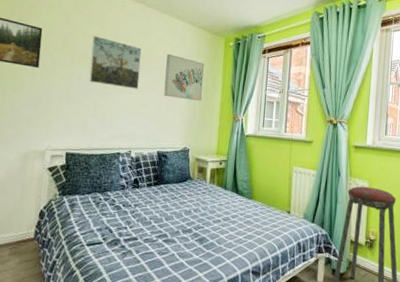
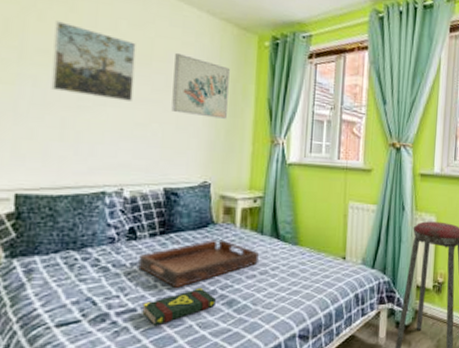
serving tray: none [138,191,223,225] -> present [137,239,259,288]
book: none [141,226,191,251] -> present [142,287,216,325]

